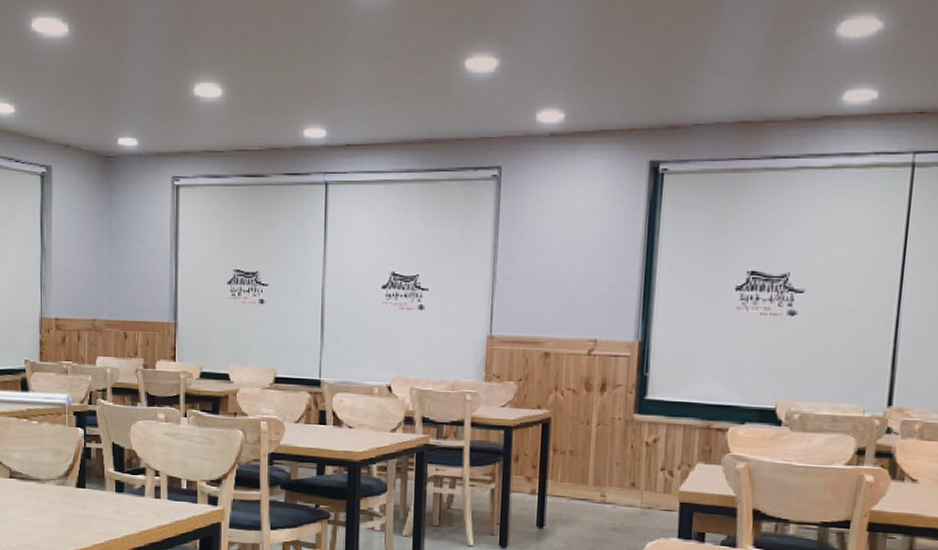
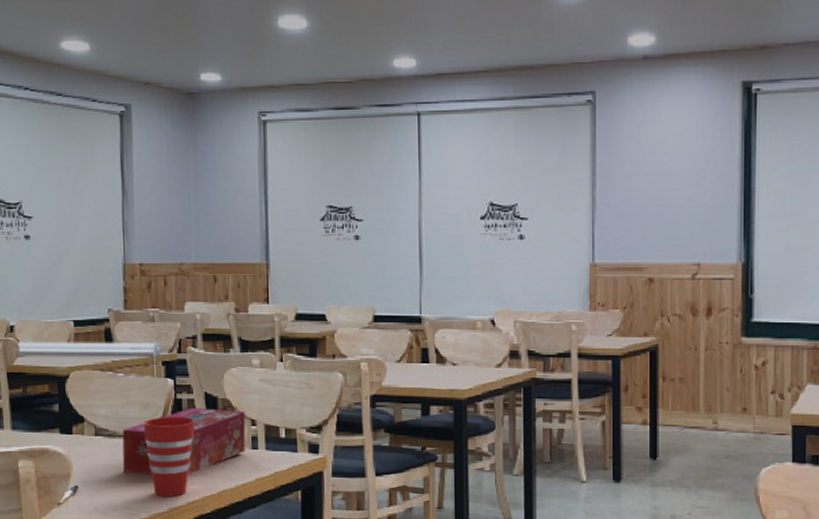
tissue box: none [34,456,150,518] -> present [122,407,246,474]
cup: none [54,463,103,539] -> present [143,416,196,497]

